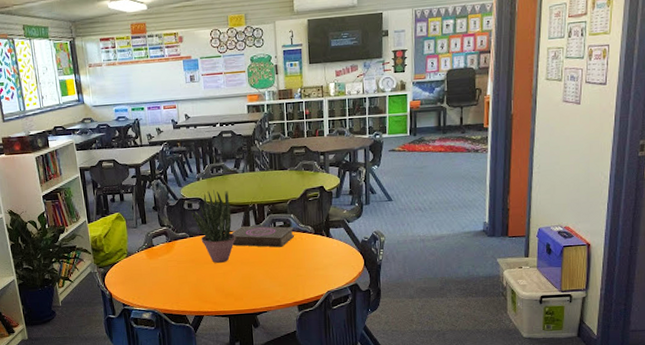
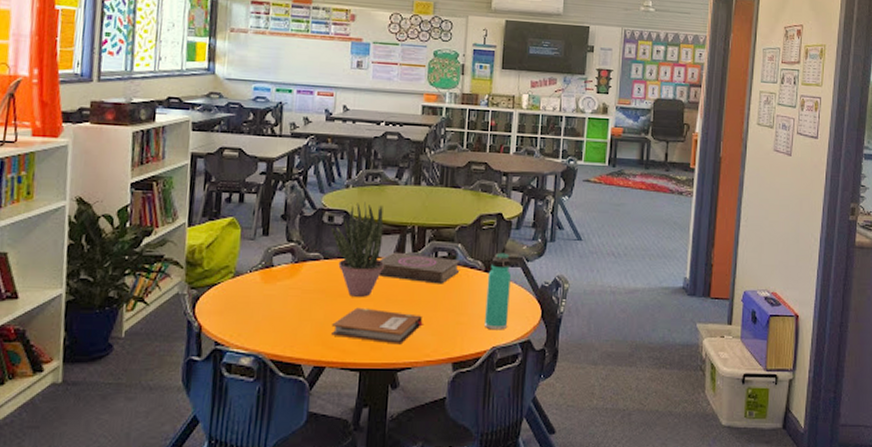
notebook: none [204,270,271,296] -> present [331,307,423,345]
thermos bottle: none [317,217,338,278] -> present [485,252,511,330]

